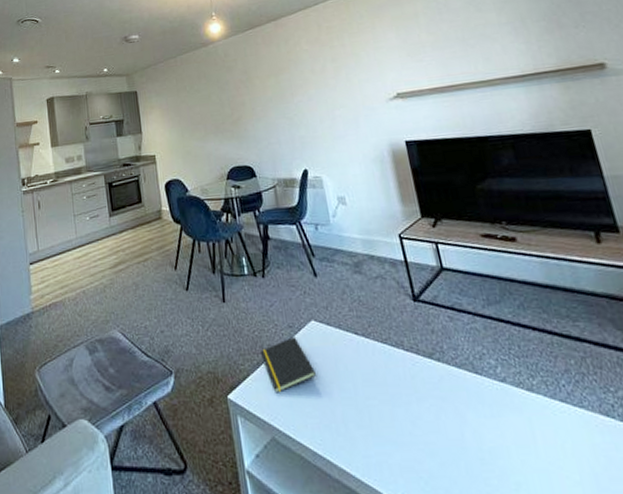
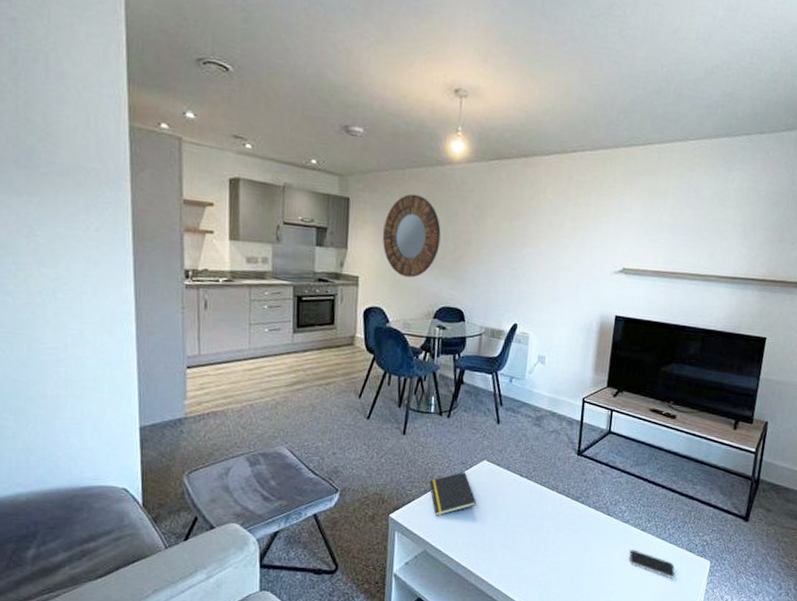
home mirror: none [168,74,219,147] -> present [382,193,441,278]
smartphone: none [522,418,600,459] -> present [629,549,675,579]

